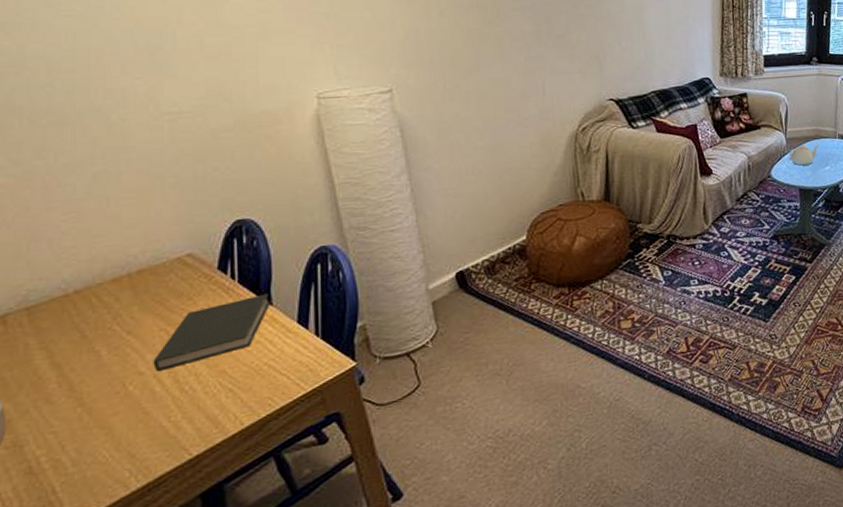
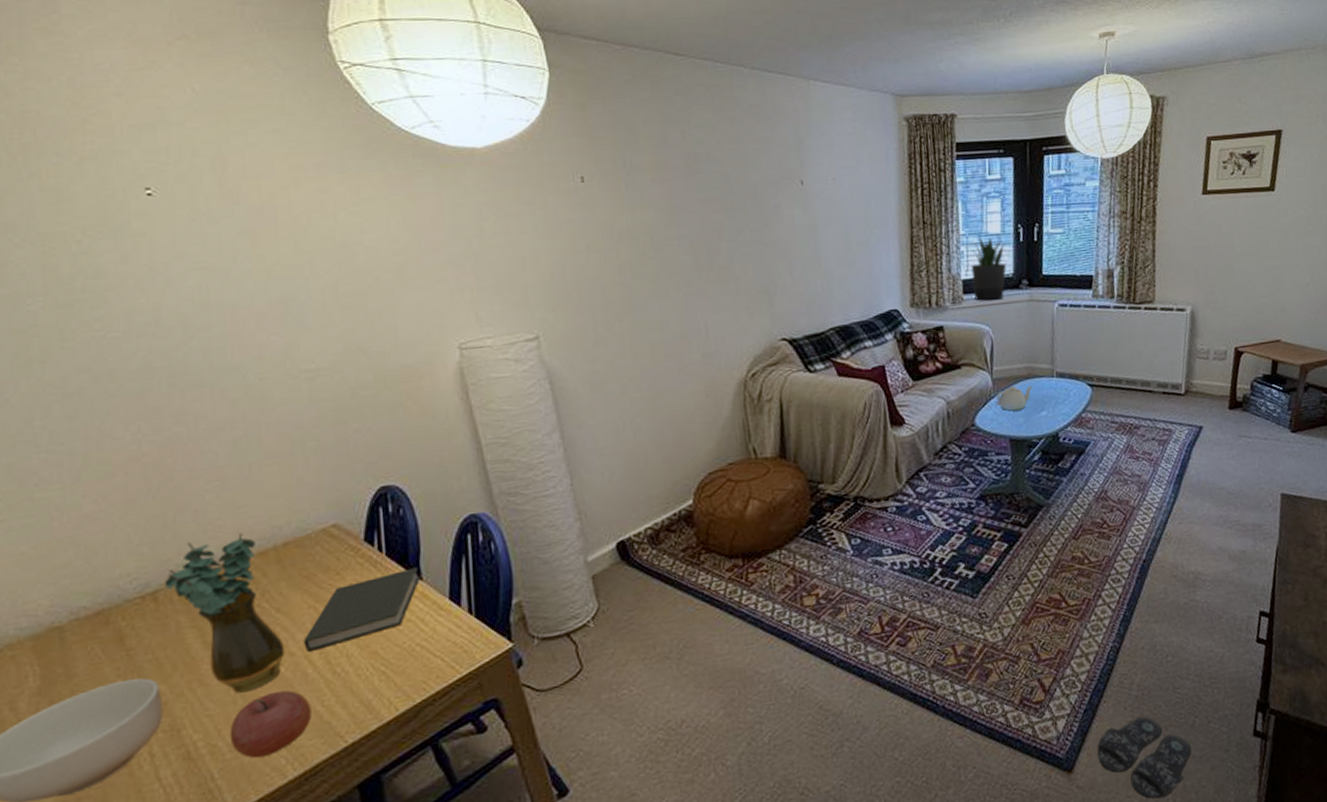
vase: none [14,260,134,411] -> present [164,532,286,694]
fruit: none [73,407,158,472] -> present [229,690,312,759]
planter: none [771,18,800,73] -> present [970,234,1007,301]

